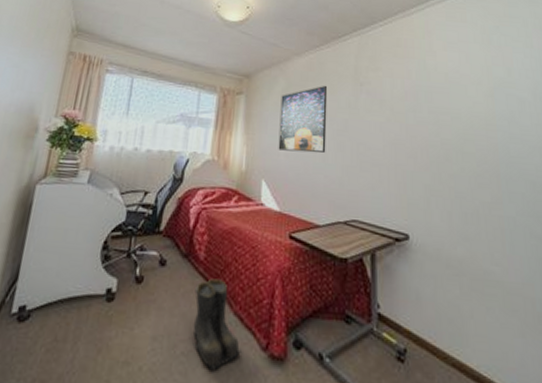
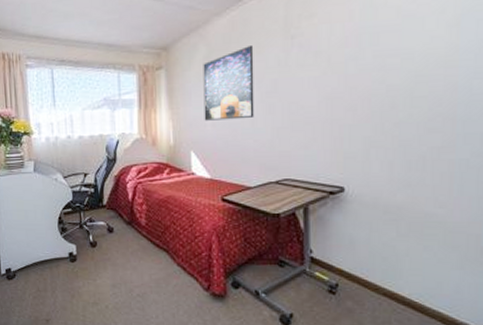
boots: present [193,278,241,370] -> none [141,239,187,306]

